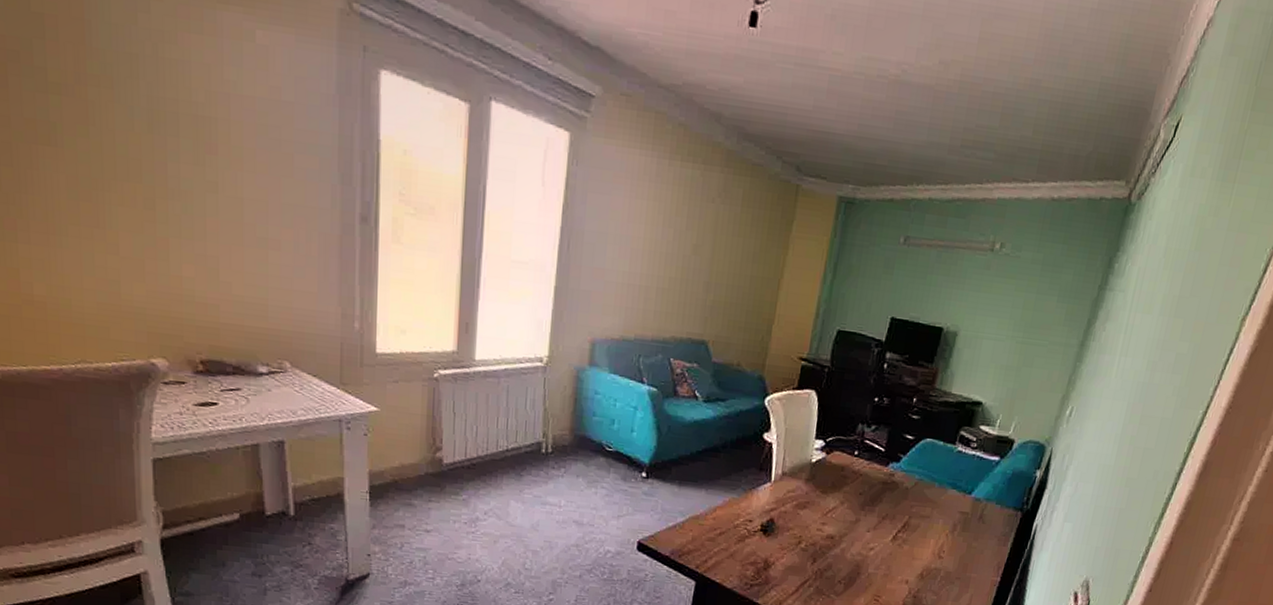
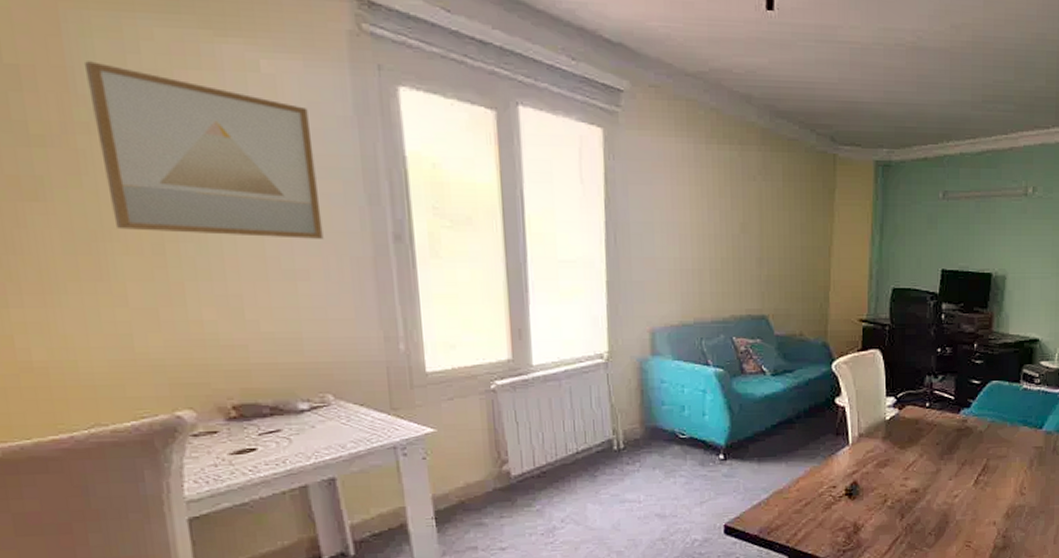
wall art: none [100,16,297,212] -> present [83,61,324,239]

